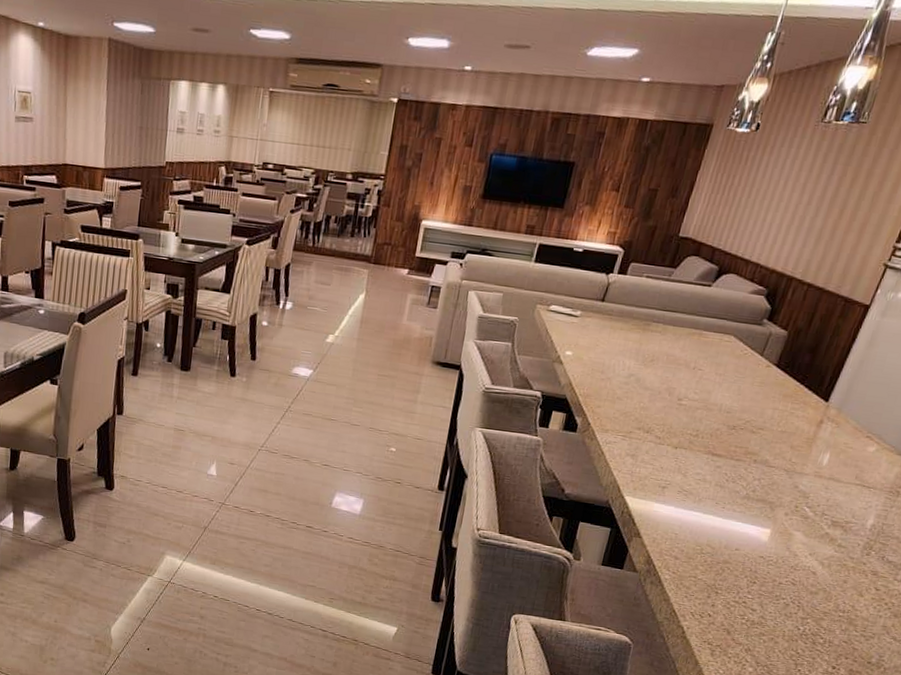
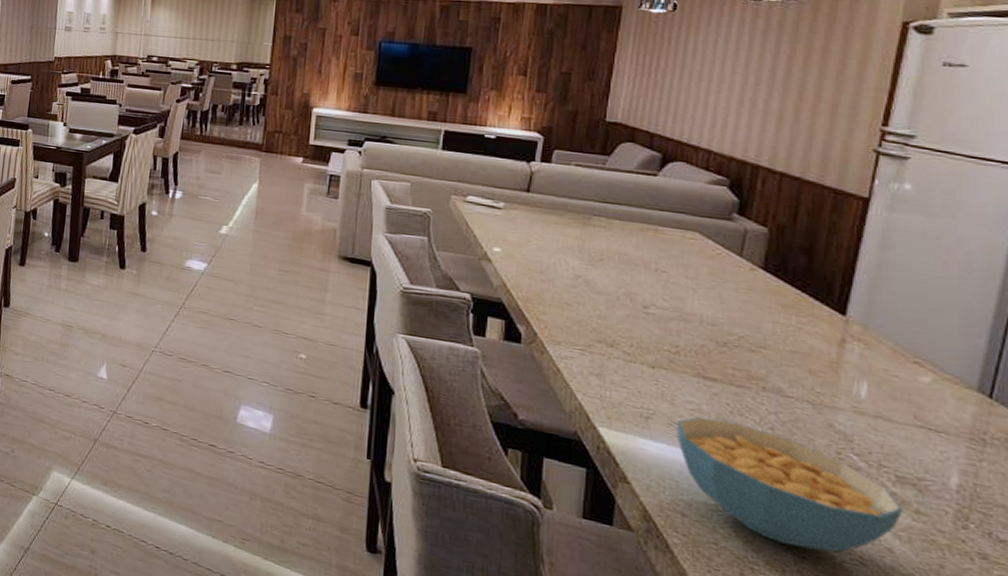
cereal bowl: none [683,484,831,577] -> present [677,416,903,553]

